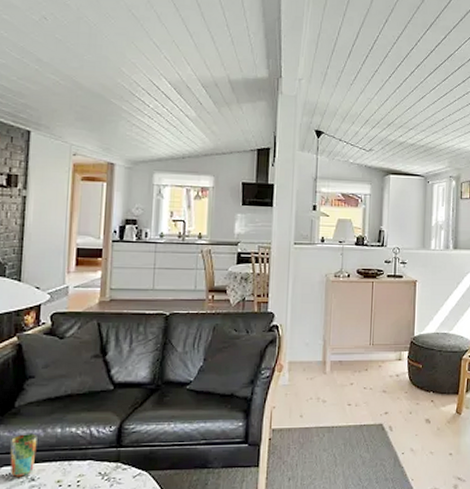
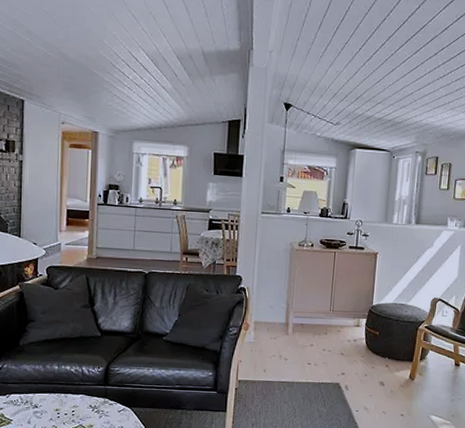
cup: present [10,434,38,477] -> none [17,368,39,404]

